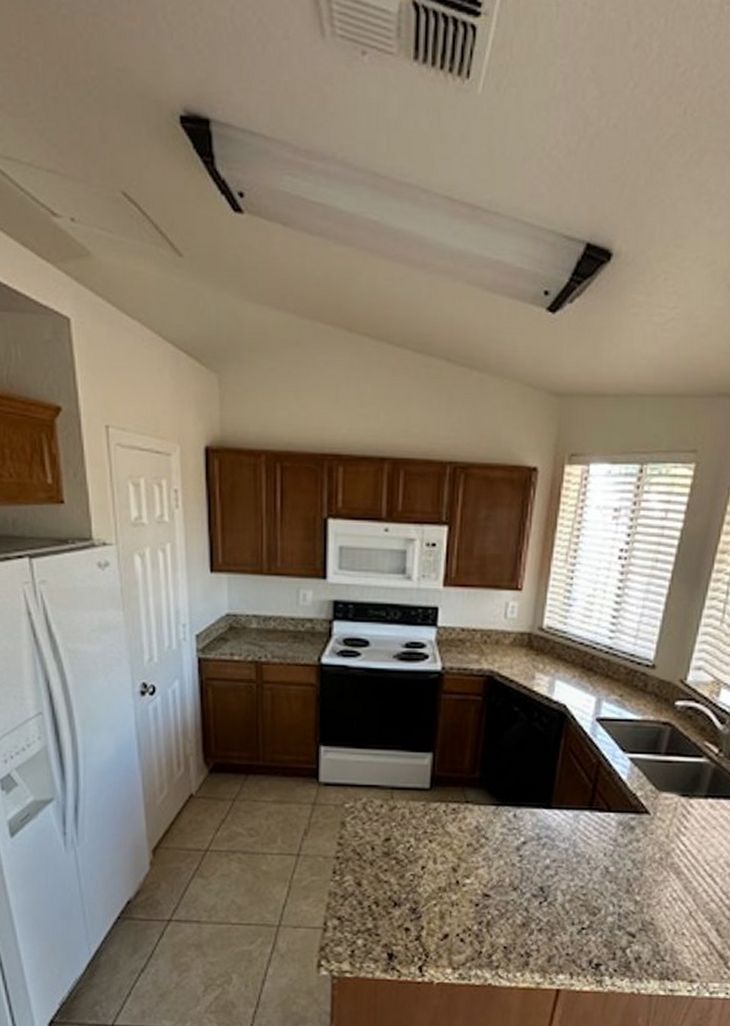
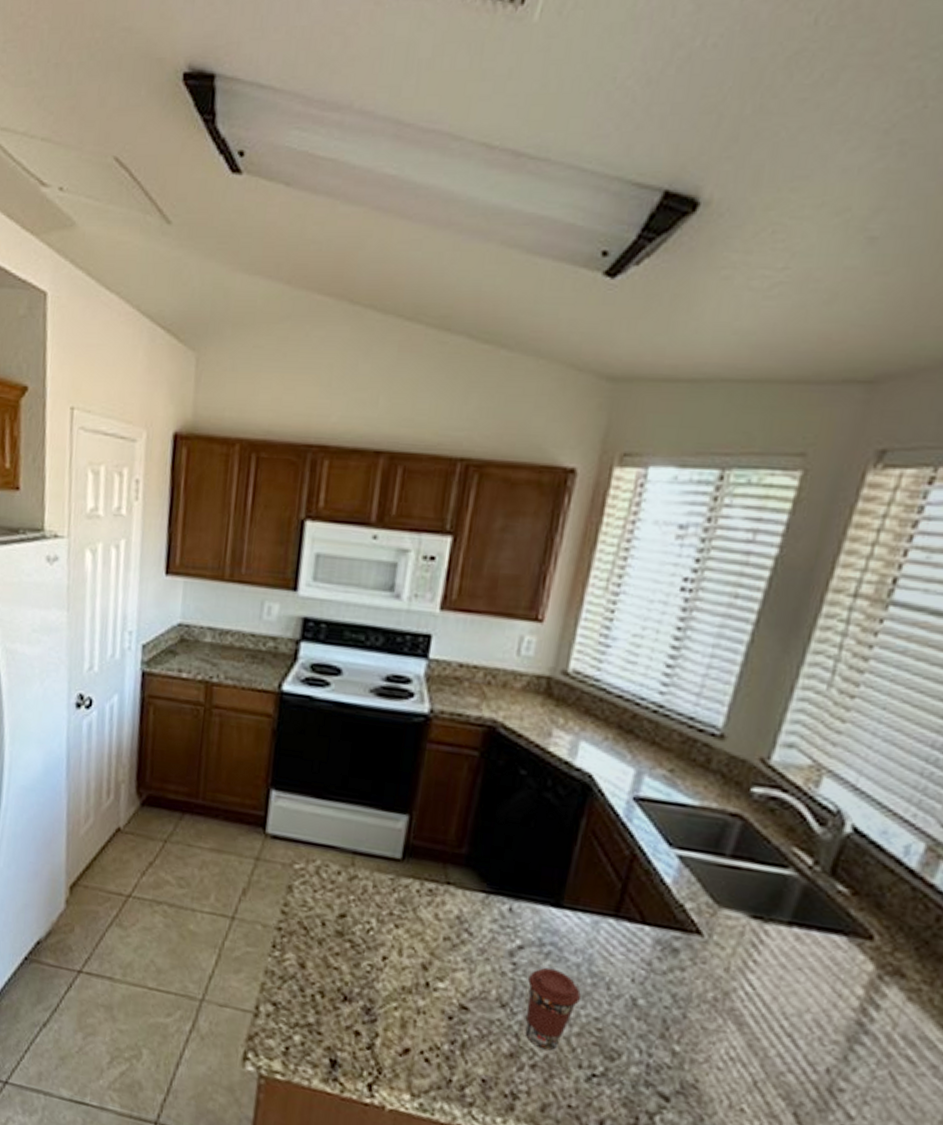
coffee cup: none [532,855,570,916] -> present [525,967,582,1051]

